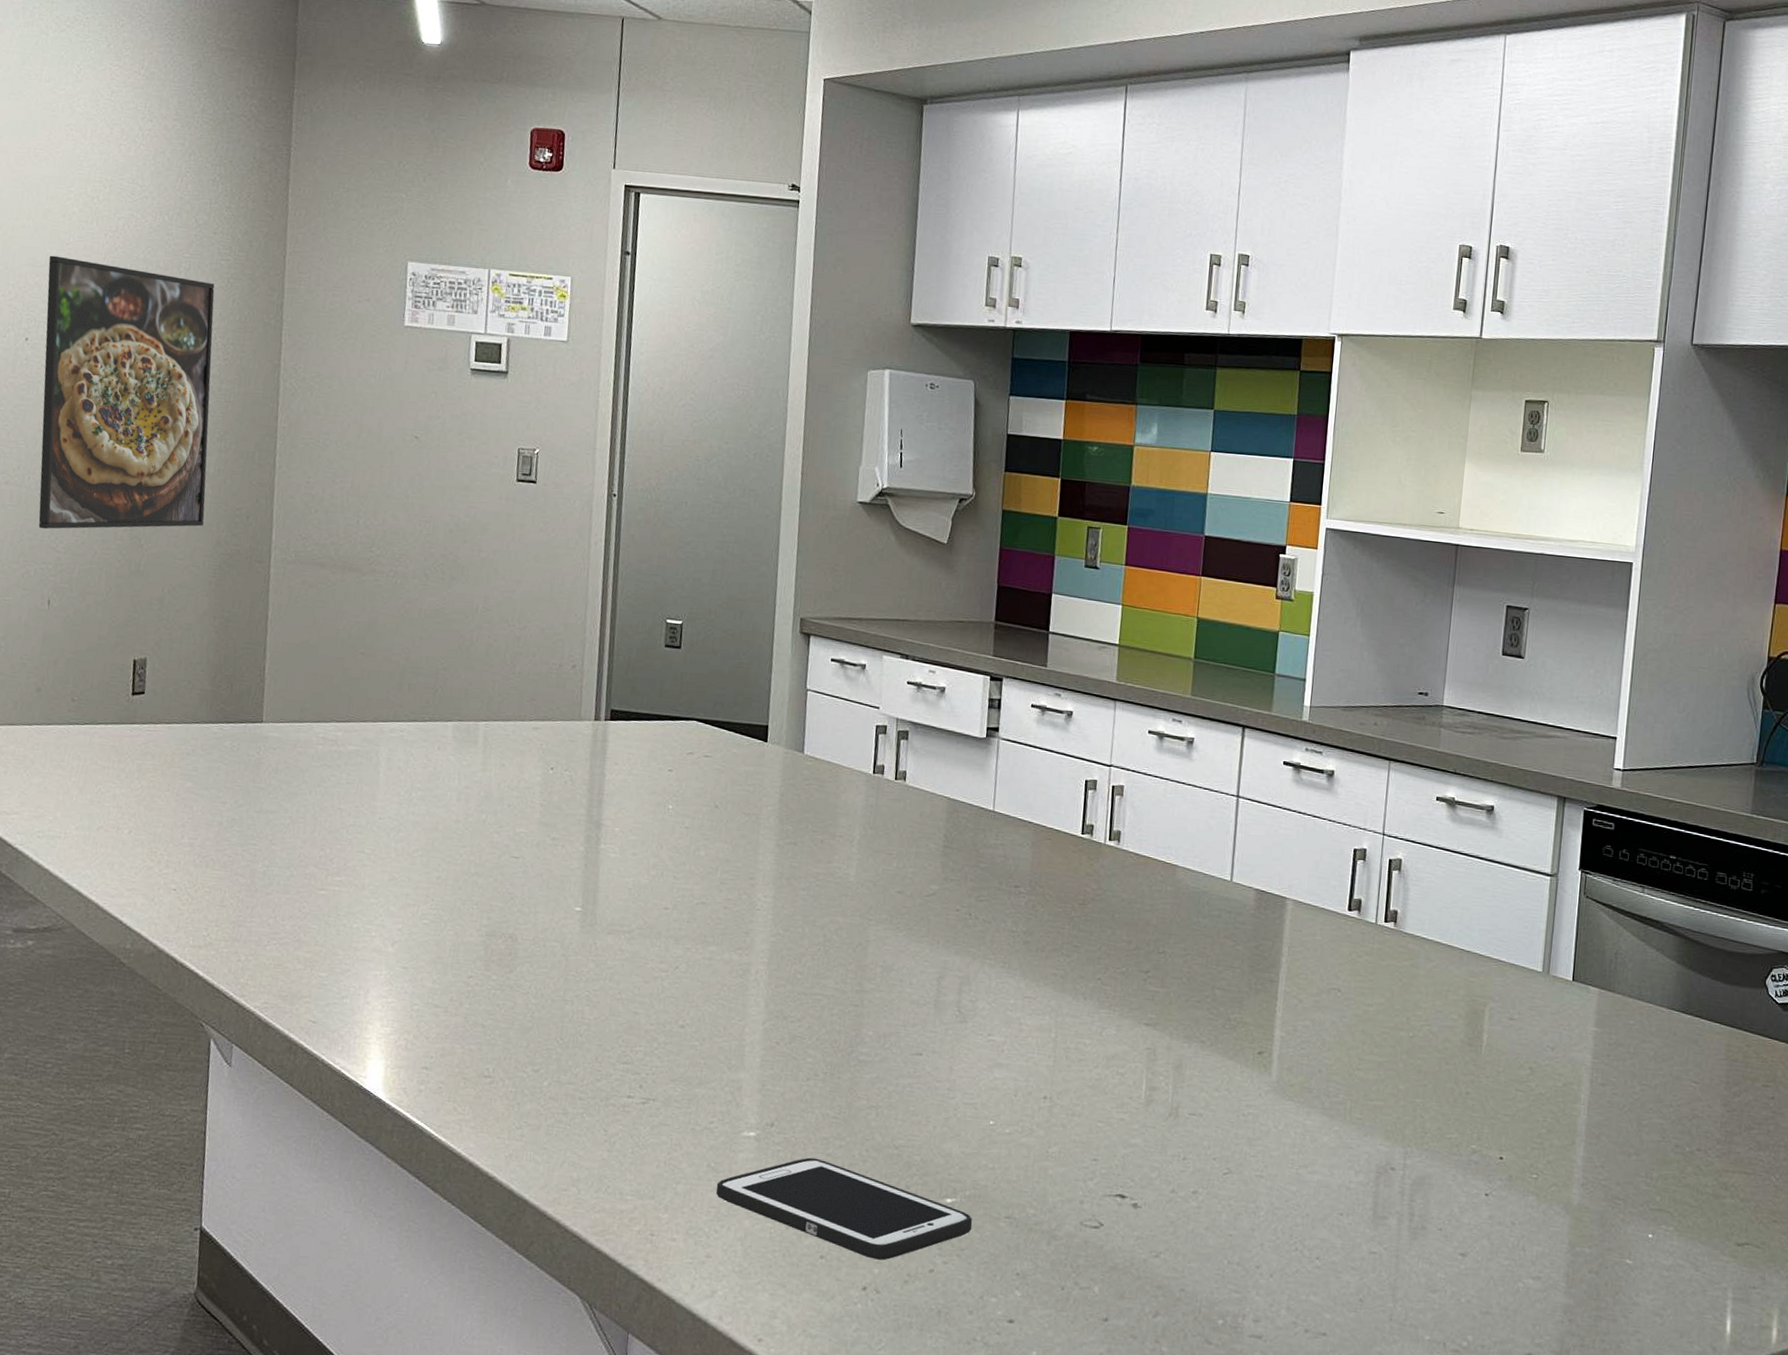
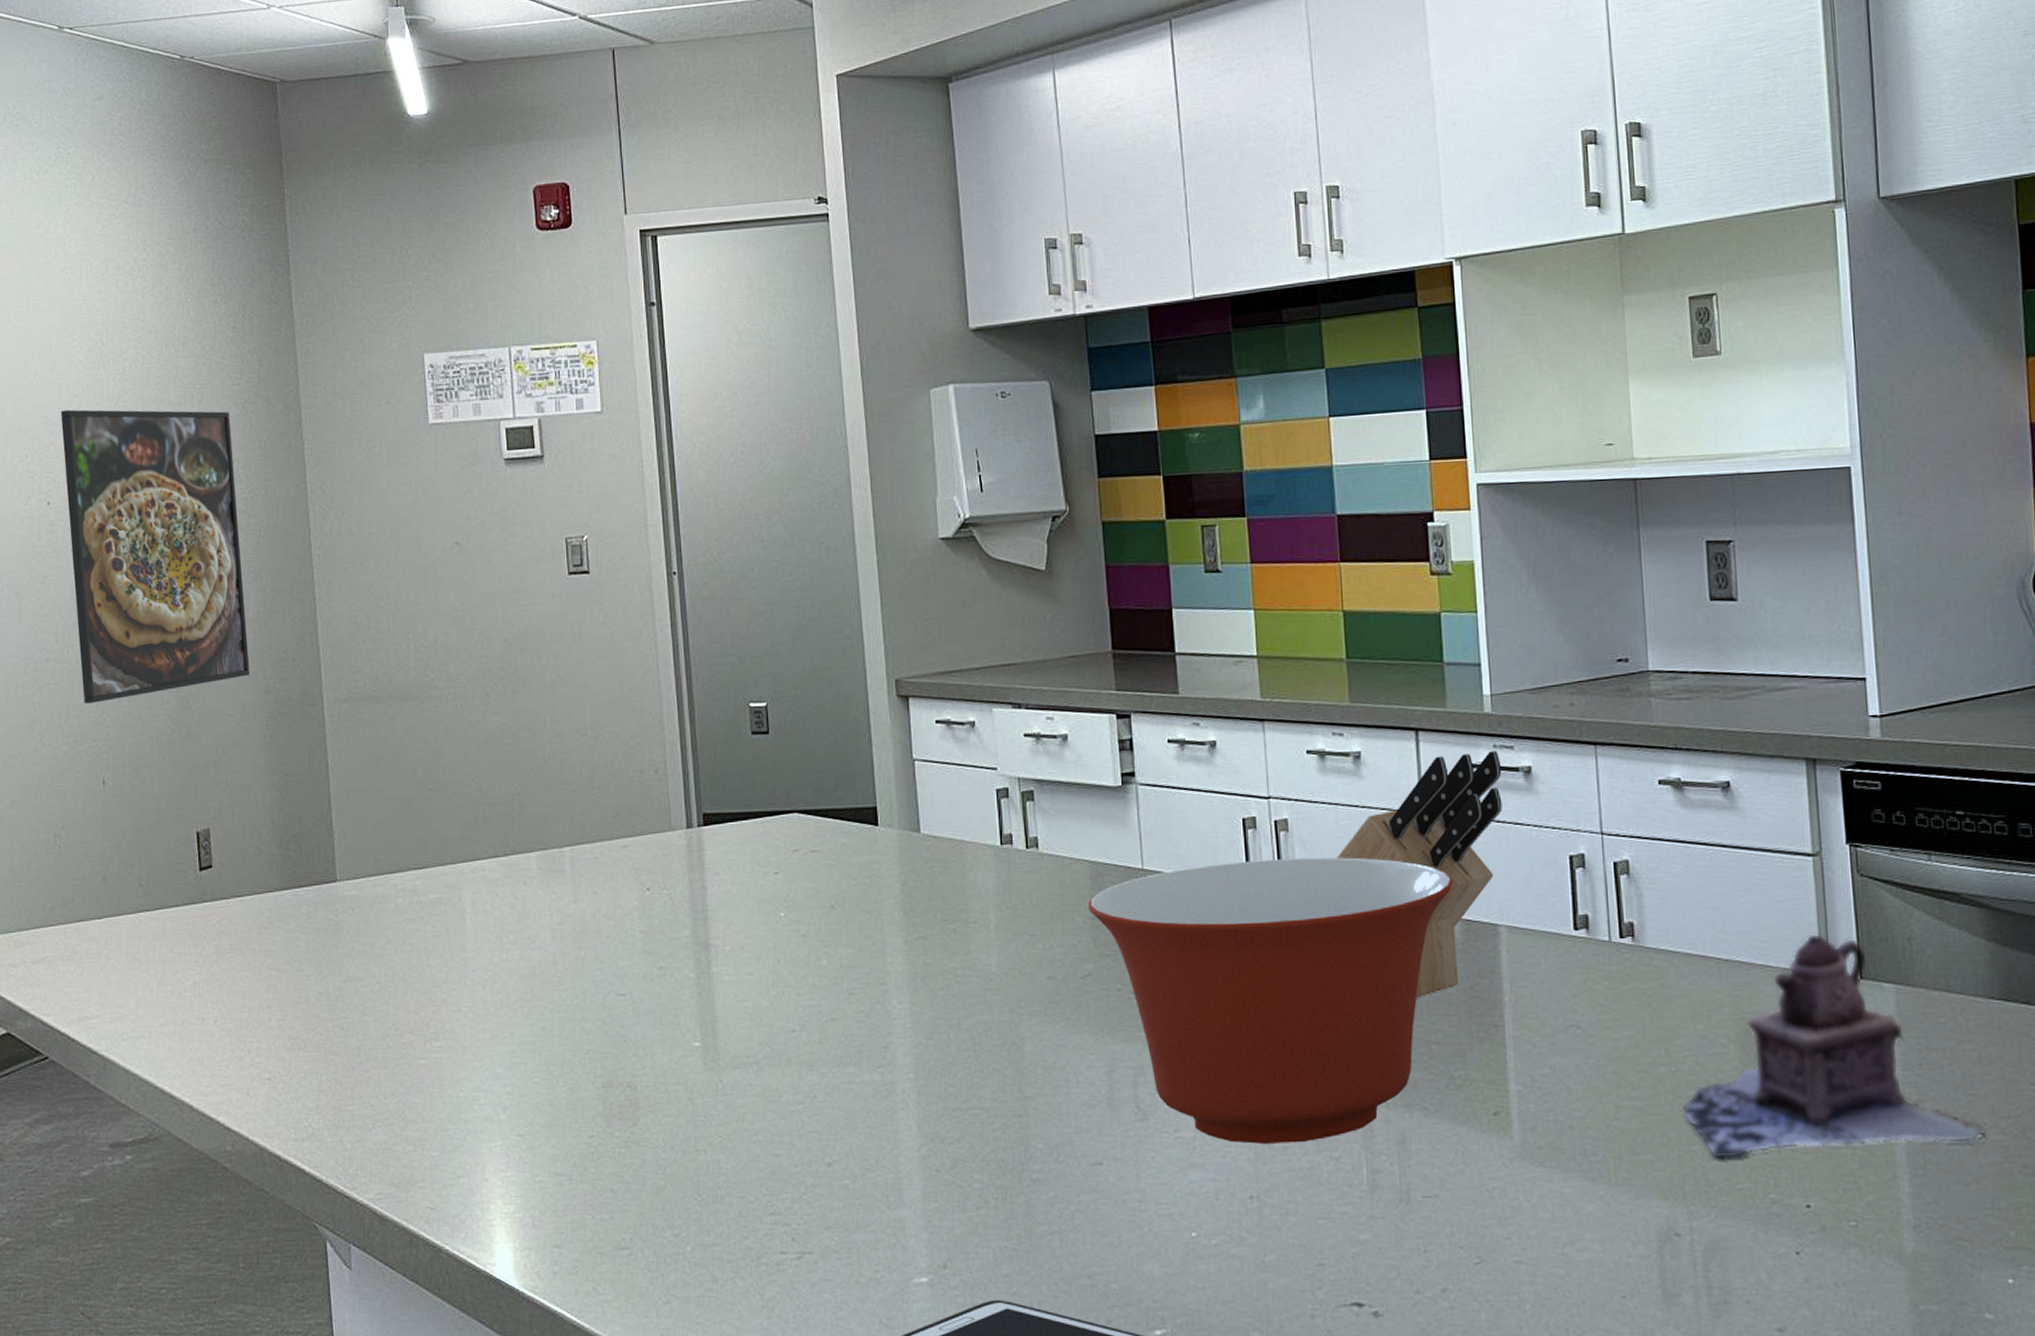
mixing bowl: none [942,815,1256,1057] -> present [1088,857,1454,1144]
knife block: none [1160,751,1310,949] -> present [1336,751,1502,997]
teapot: none [1414,940,1651,1122] -> present [1683,934,1986,1158]

